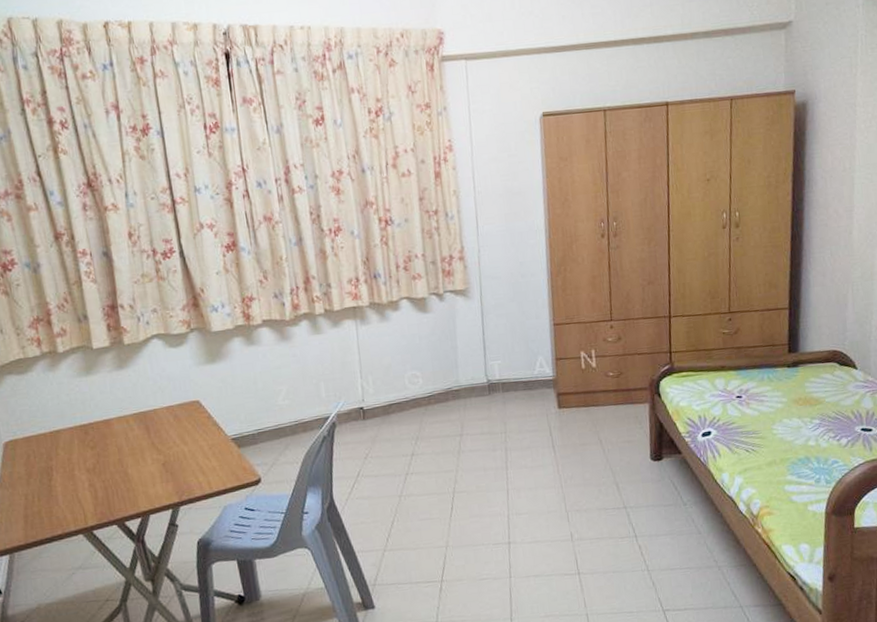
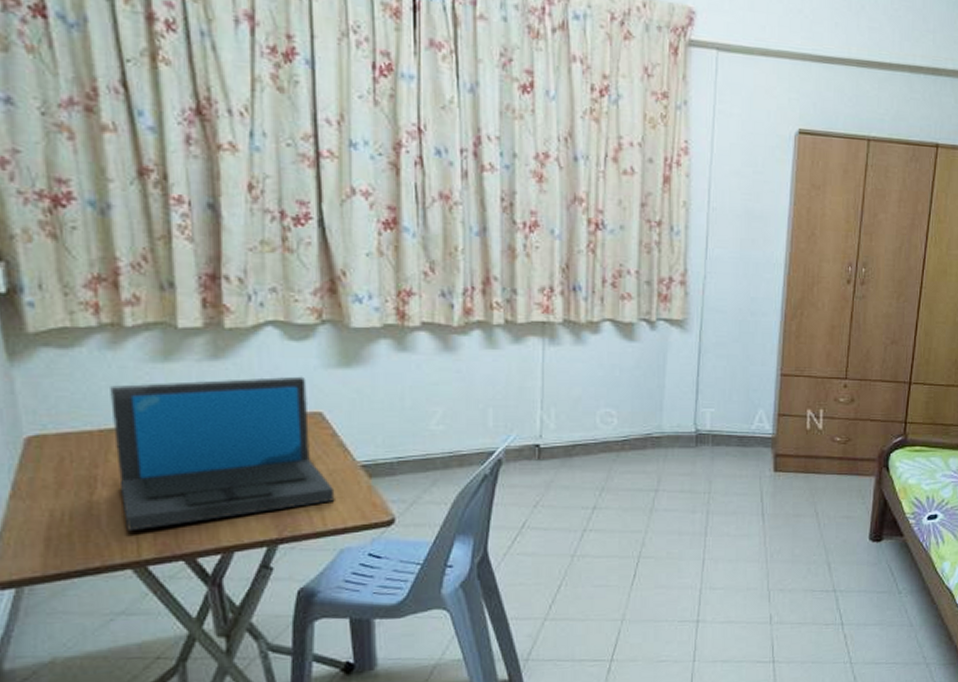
laptop: none [54,374,216,506] -> present [110,376,335,532]

